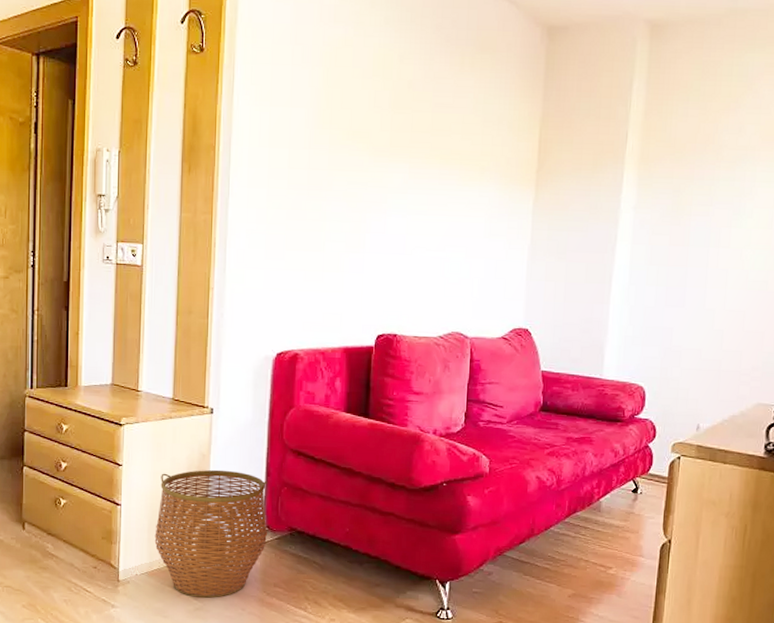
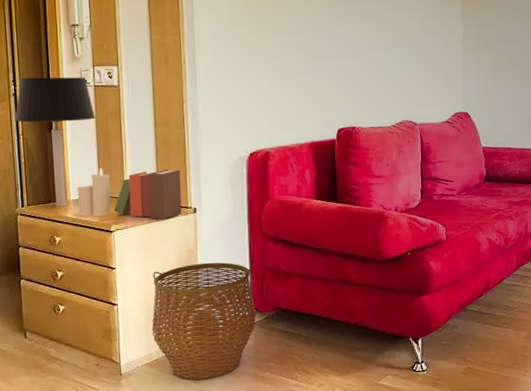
table lamp: none [30,249,114,392] -> present [14,77,95,207]
candle: none [88,354,124,408] -> present [77,168,111,217]
books: none [126,362,200,418] -> present [114,169,182,220]

